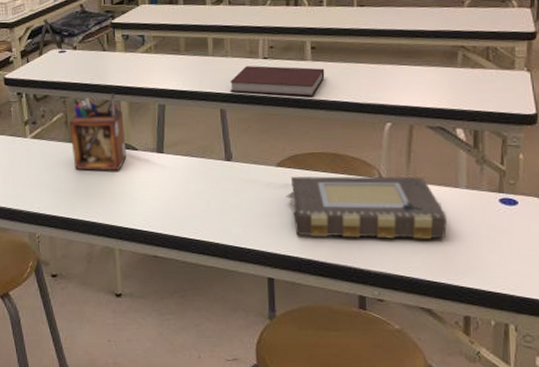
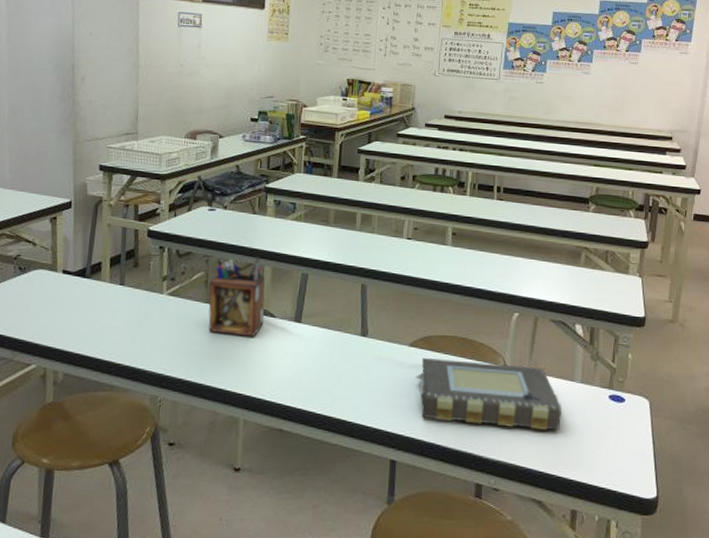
notebook: present [229,65,325,97] -> none [372,244,463,280]

